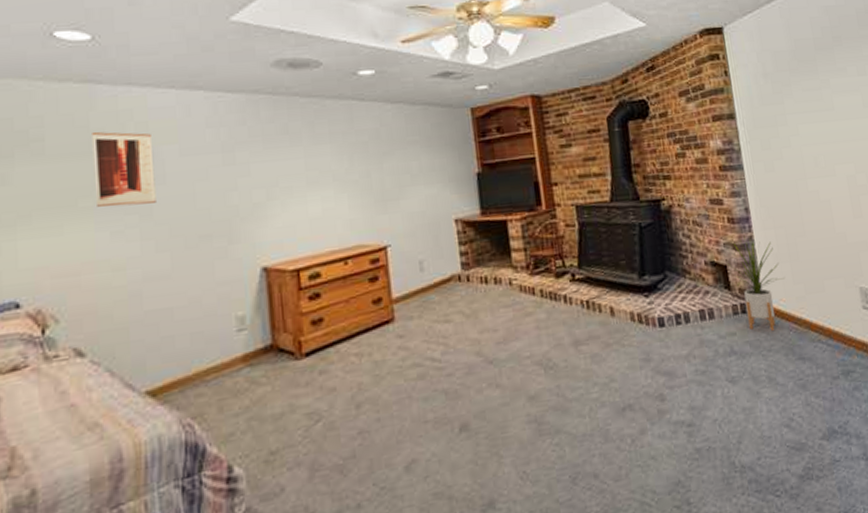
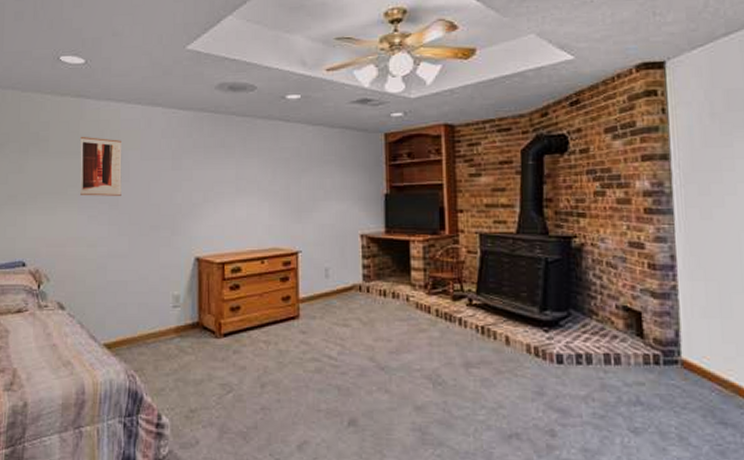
house plant: present [727,236,785,331] -> none [643,284,711,388]

